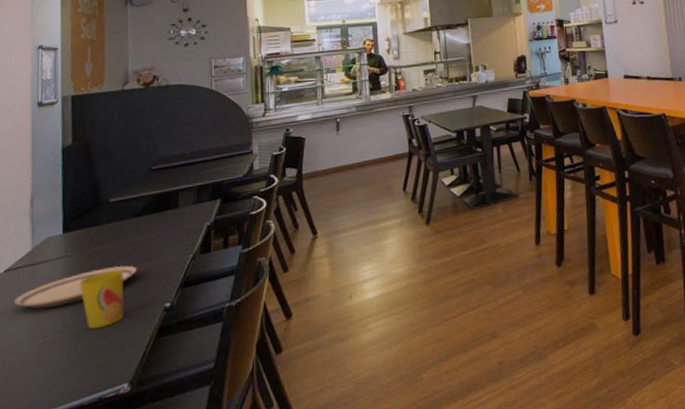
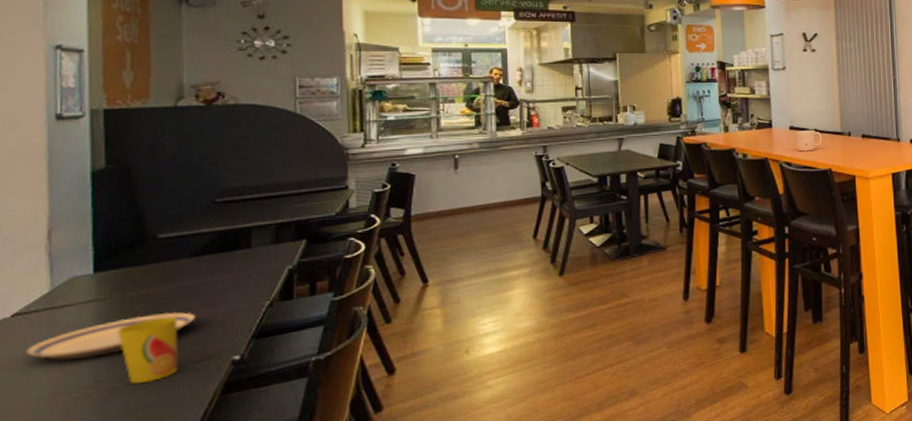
mug: none [630,78,655,99] -> present [796,130,823,152]

